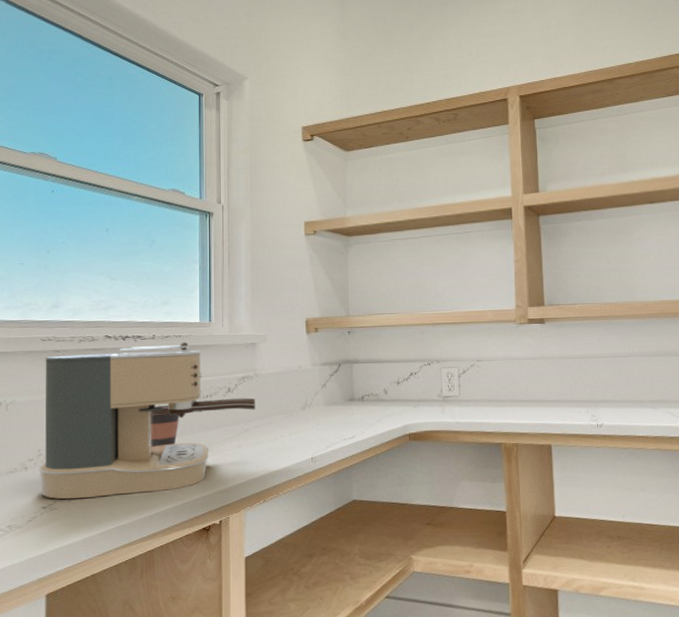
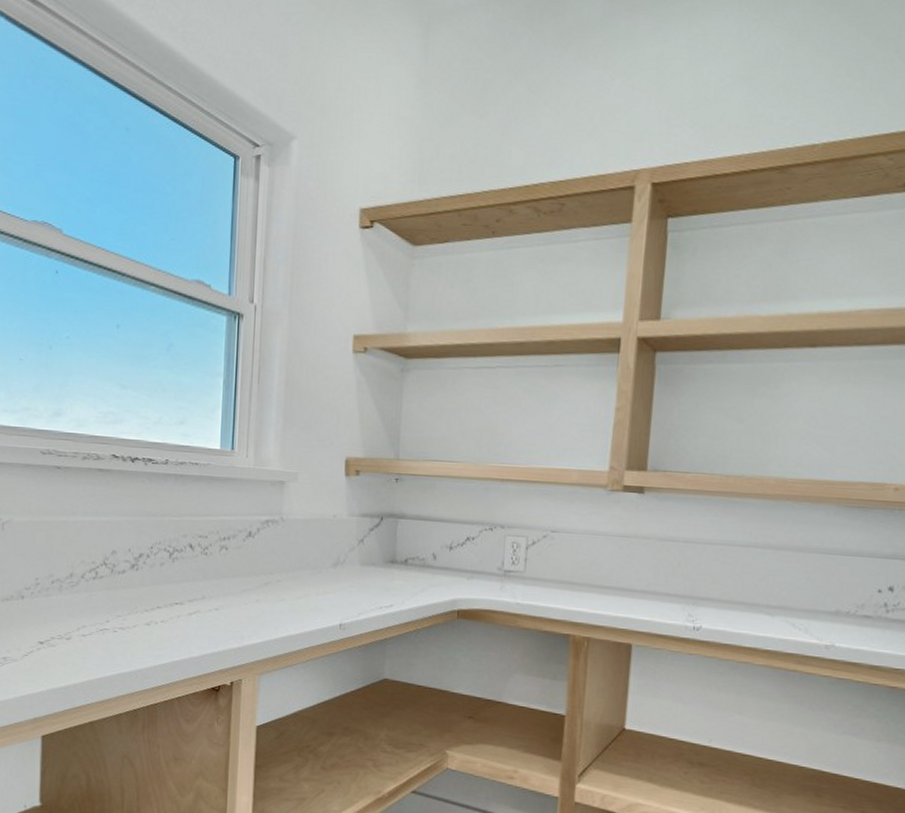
coffee maker: present [38,342,255,499] -> none [35,471,279,641]
coffee cup: present [152,405,179,448] -> none [160,543,191,591]

